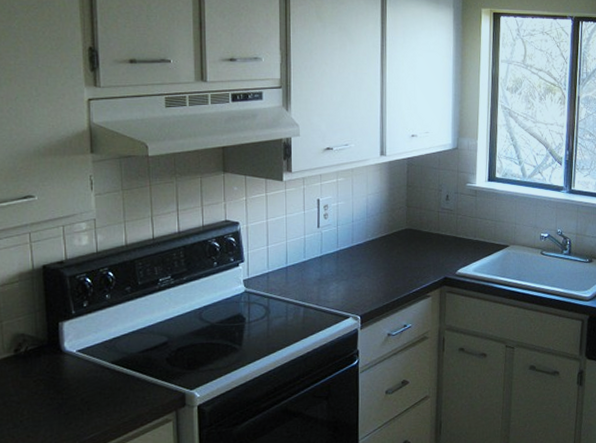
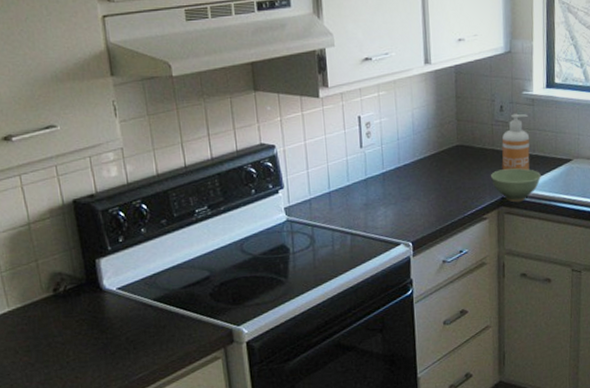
bowl: none [434,252,481,283] -> present [490,168,541,203]
soap dispenser: none [446,203,472,254] -> present [501,113,530,171]

